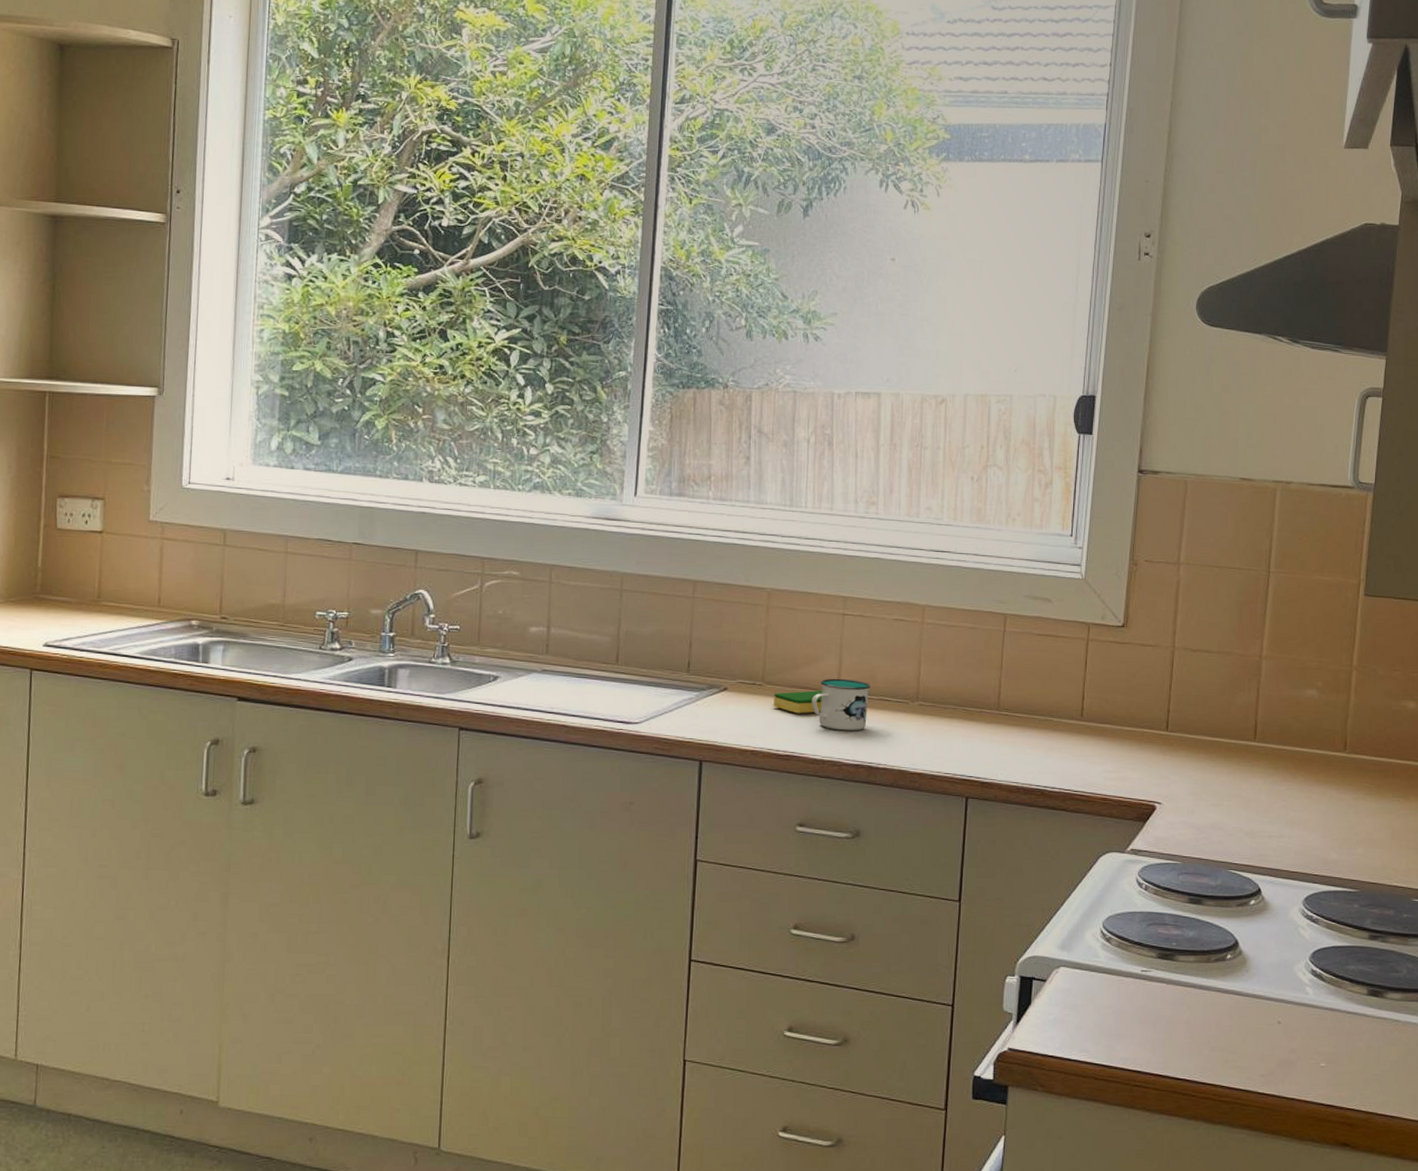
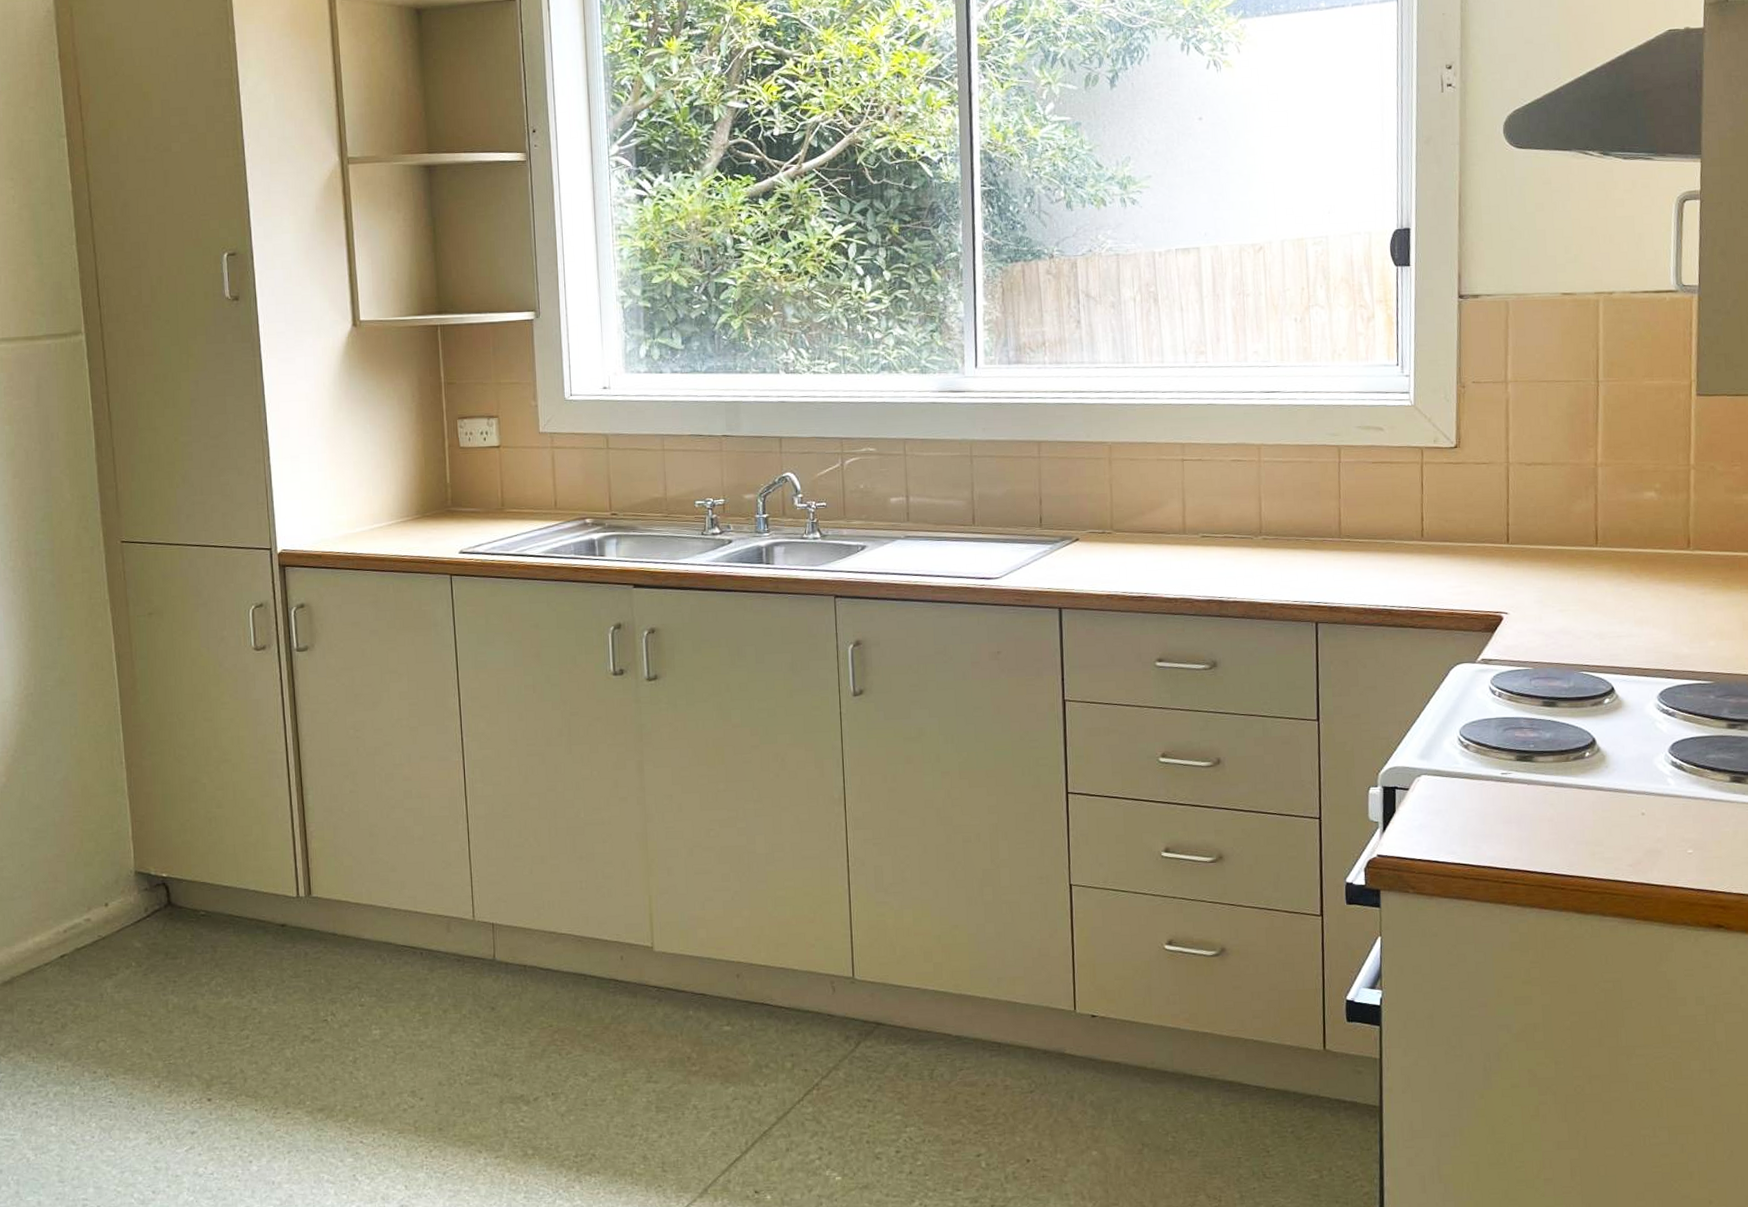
dish sponge: present [774,690,822,714] -> none [1123,533,1170,557]
mug: present [811,678,871,731] -> none [1159,520,1216,570]

